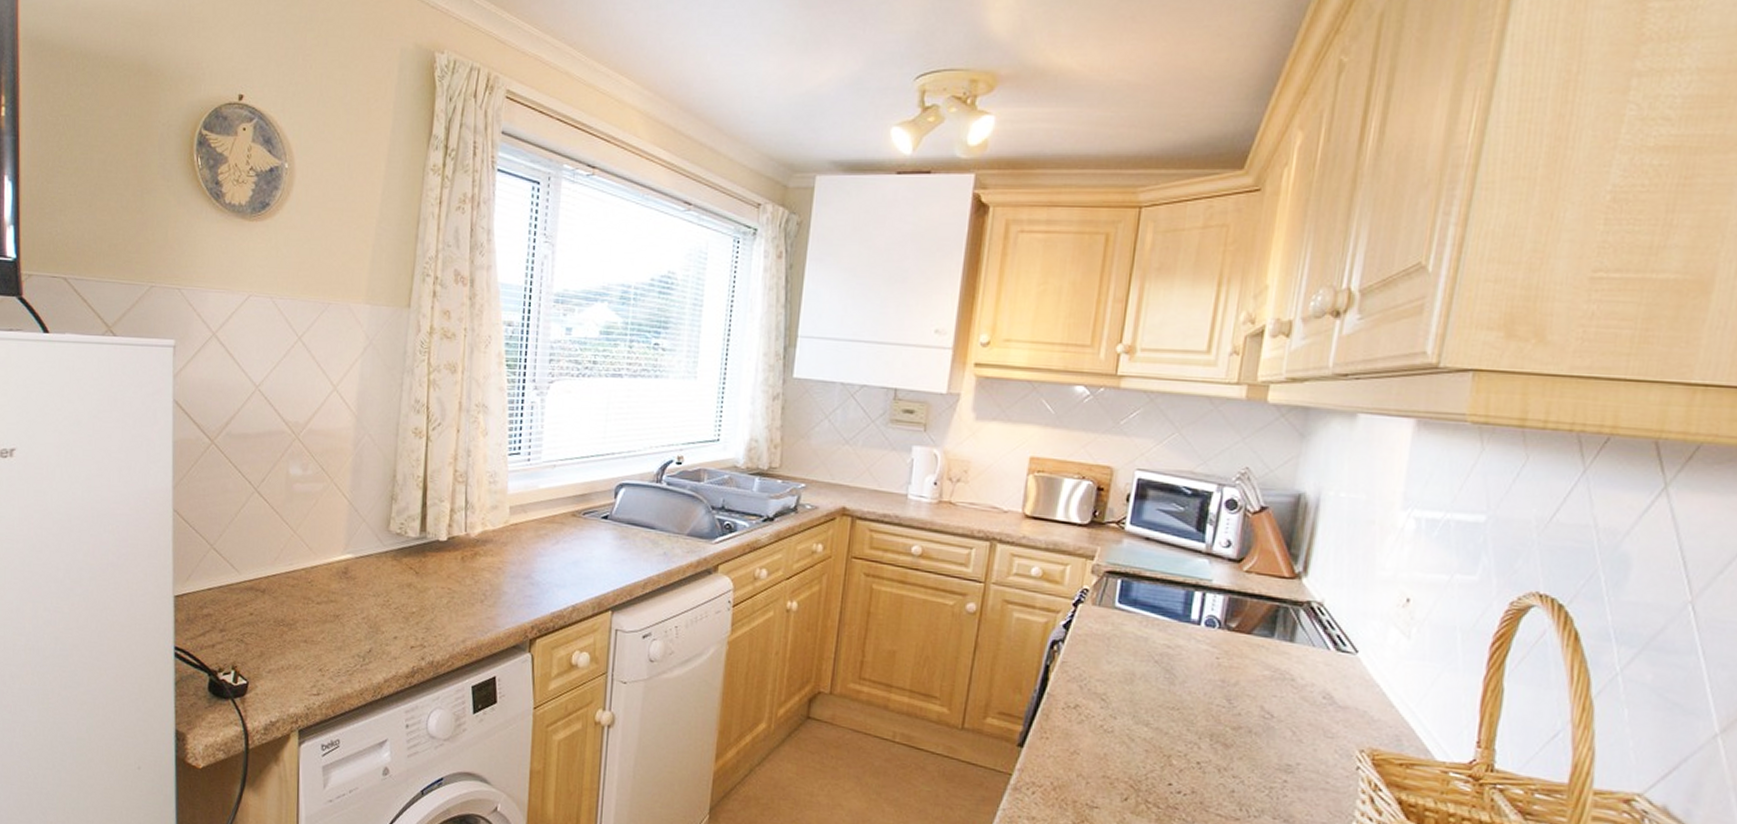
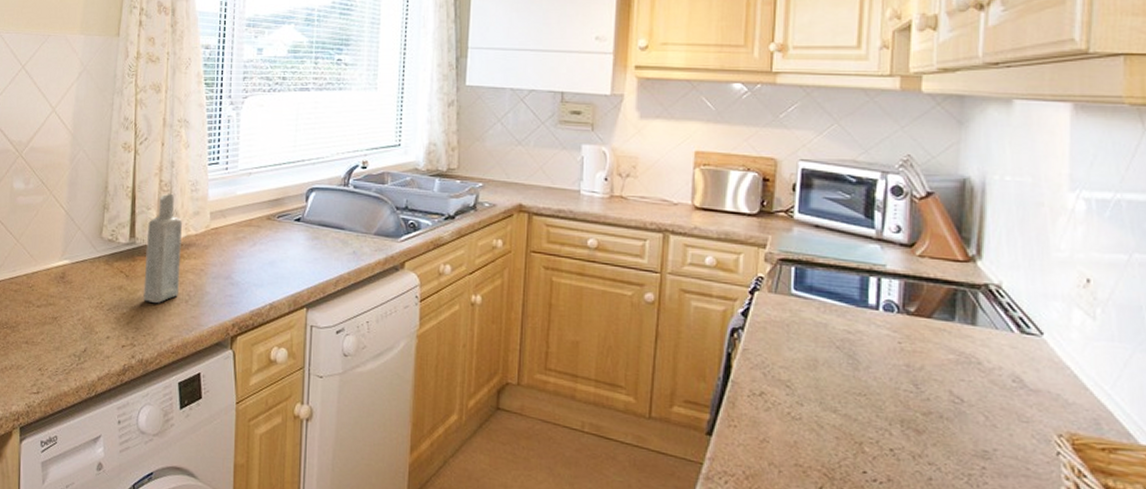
bottle: none [434,484,478,602] -> present [143,193,182,303]

